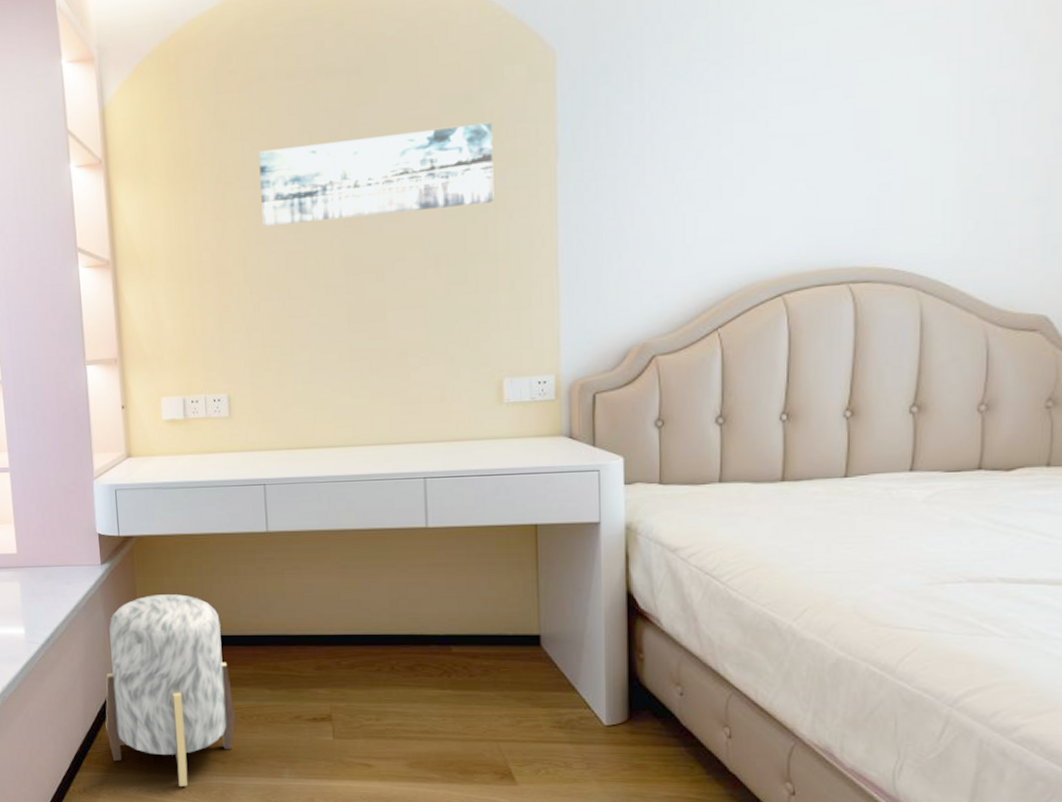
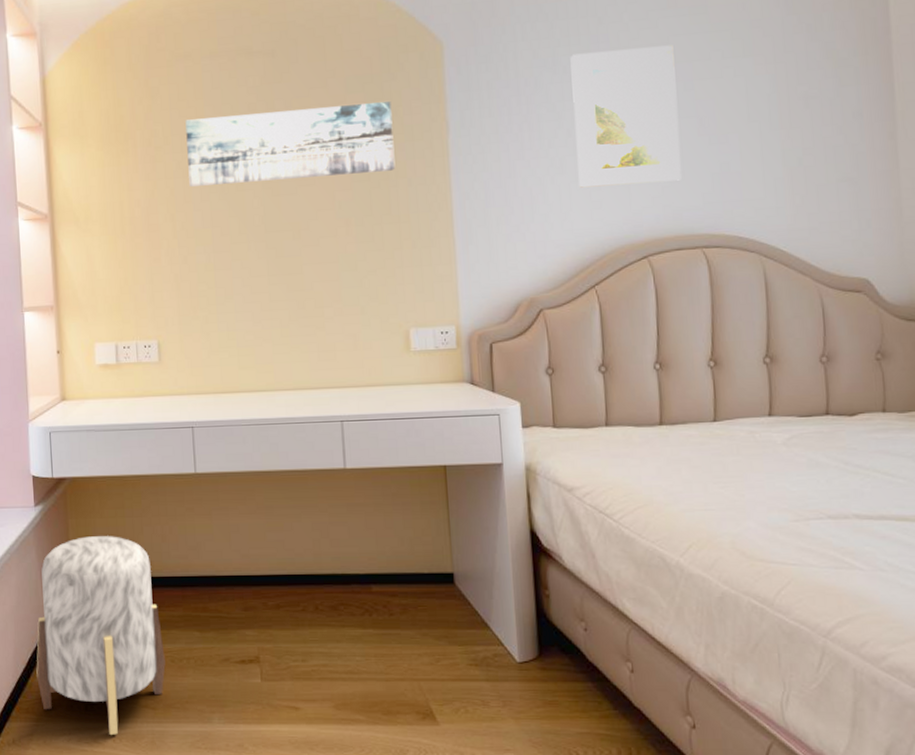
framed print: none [707,43,834,217] -> present [570,45,681,188]

